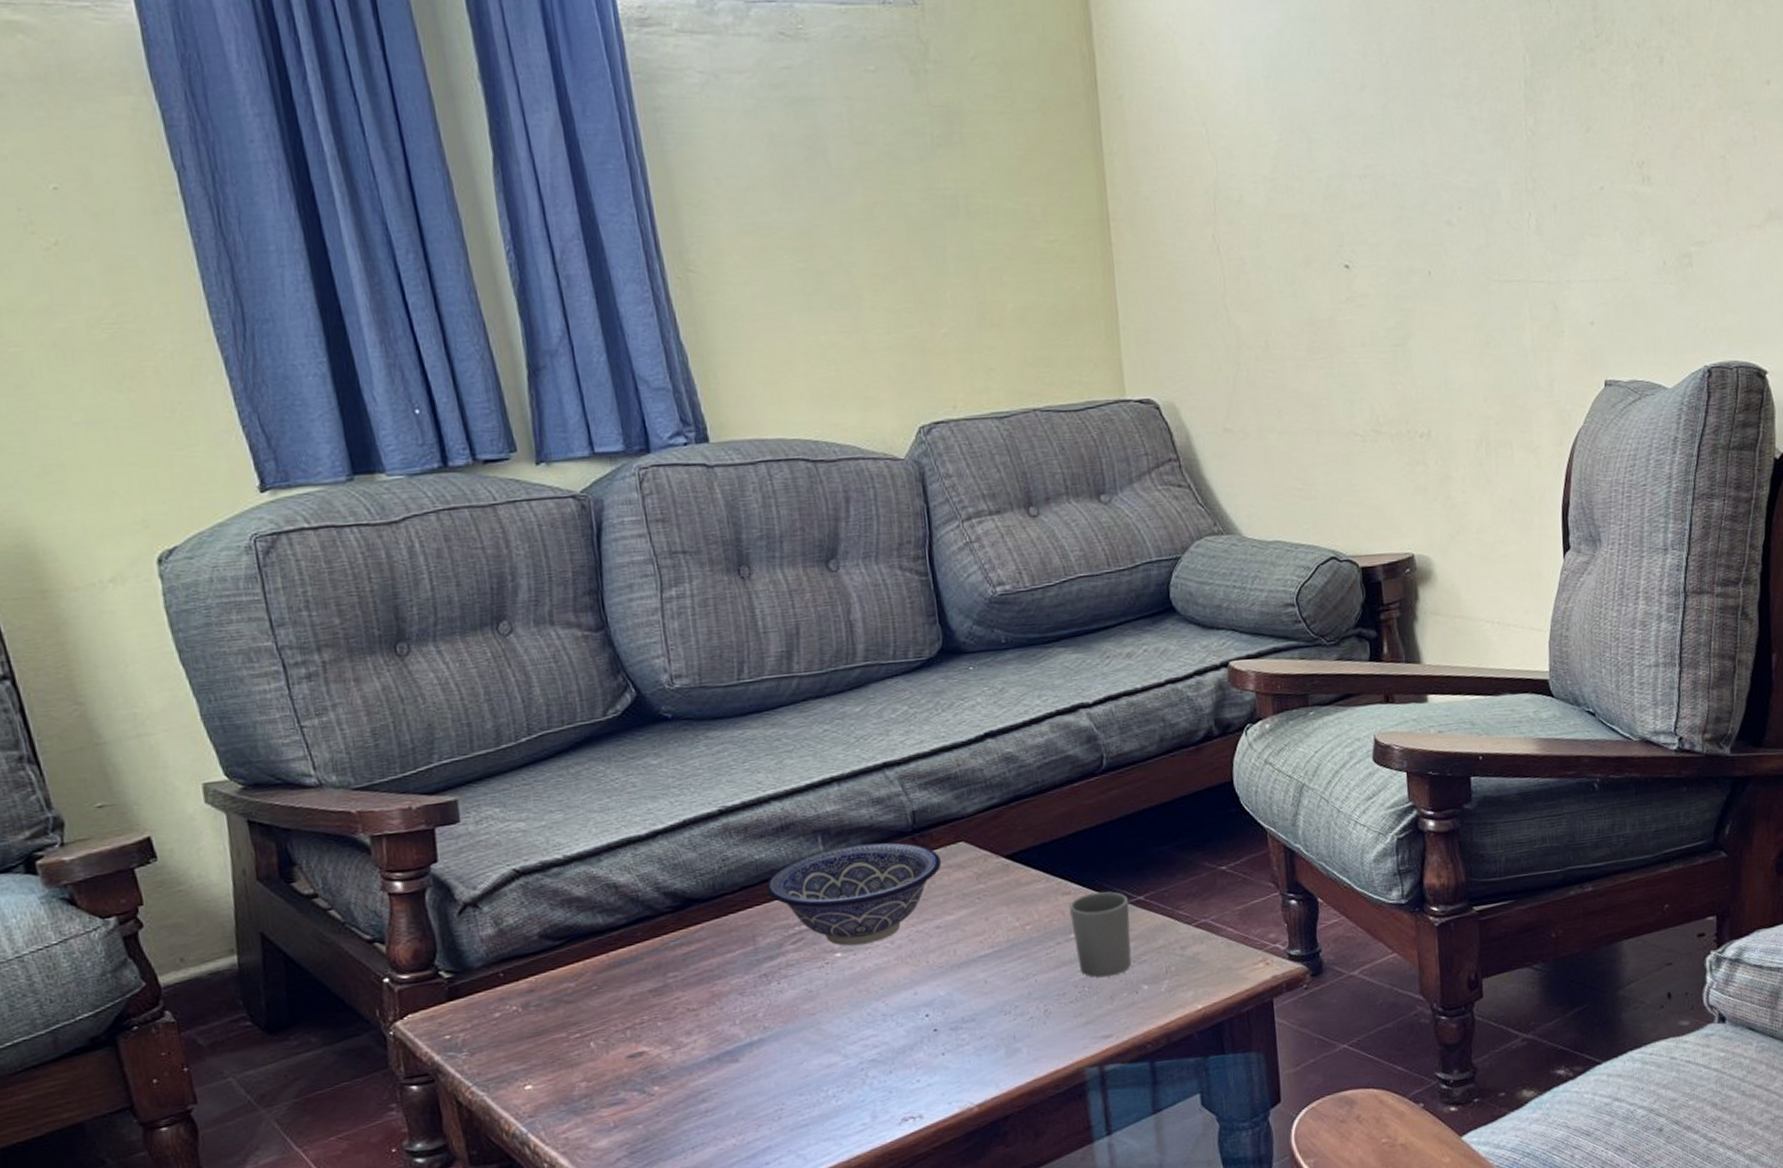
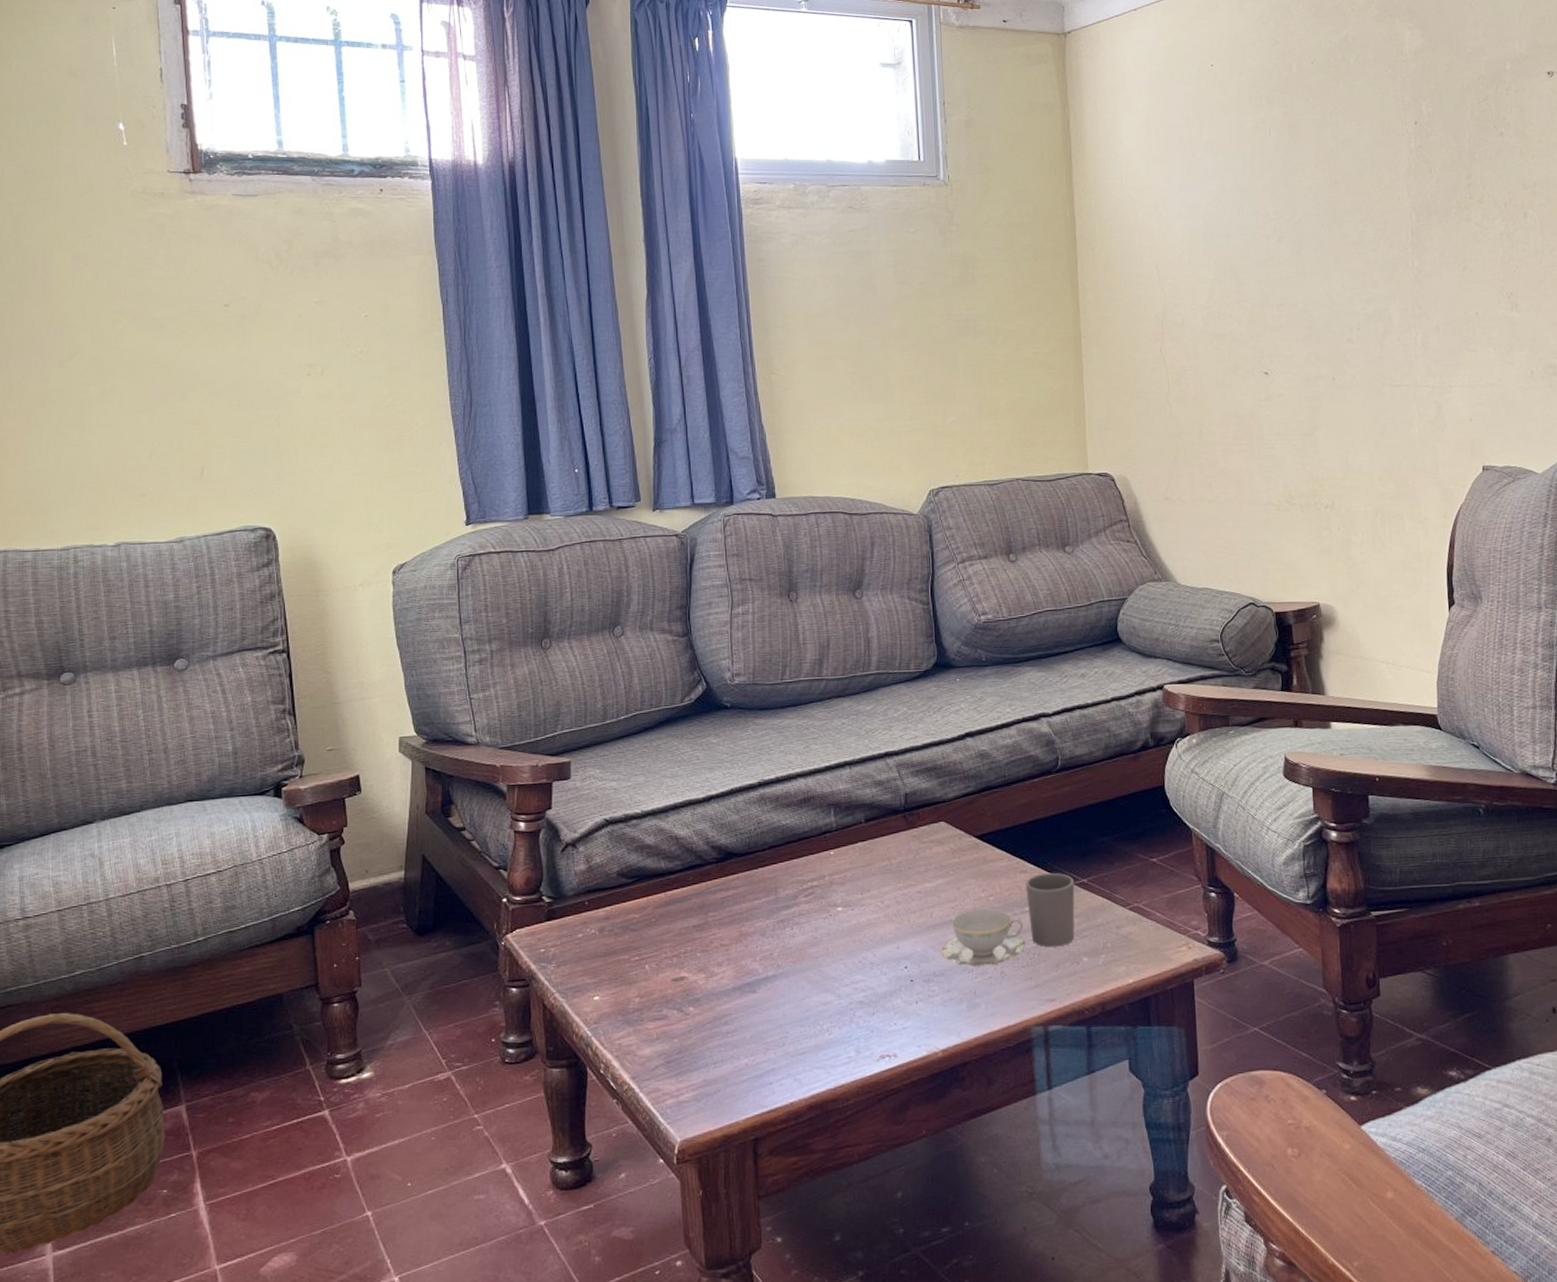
decorative bowl: present [766,842,941,946] -> none [789,817,925,903]
teacup: none [969,938,1073,1008] -> present [941,908,1025,967]

